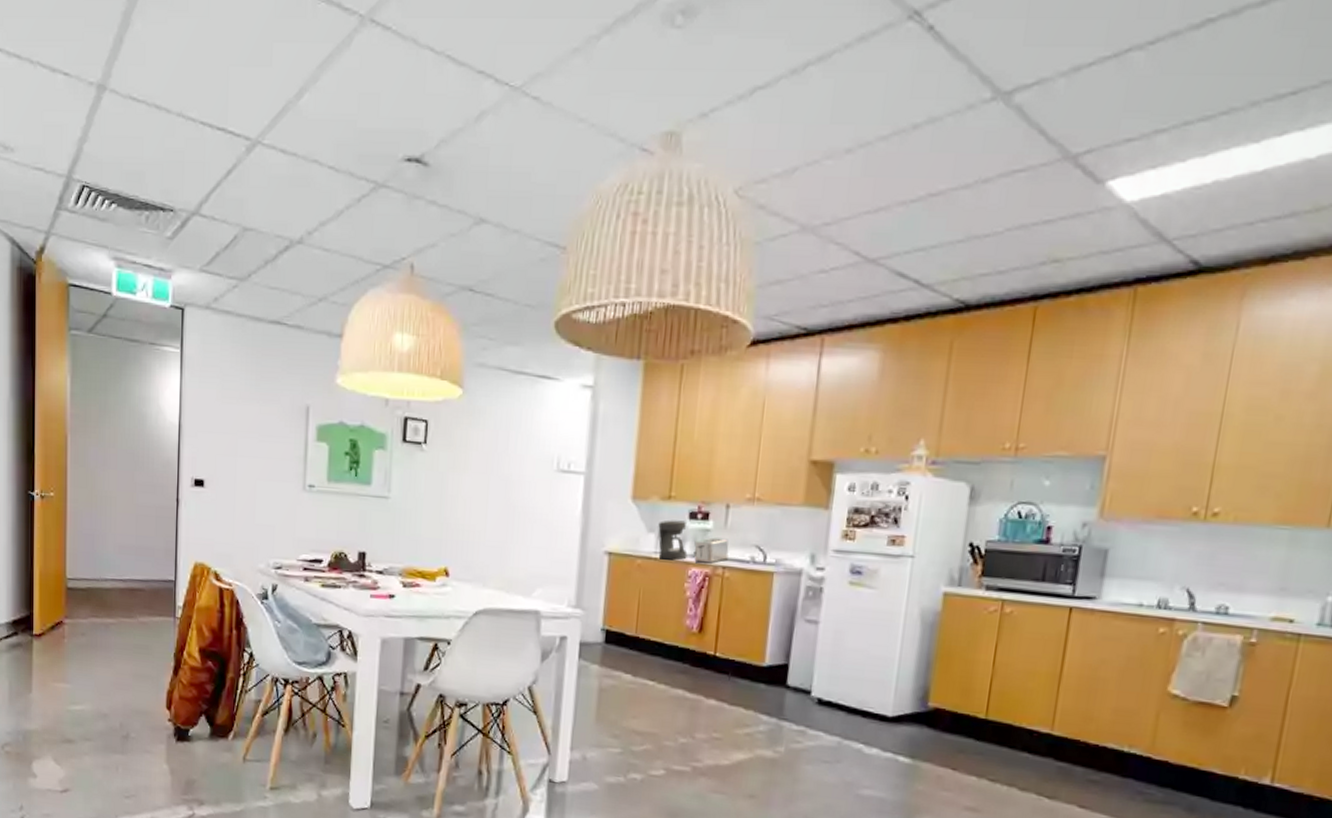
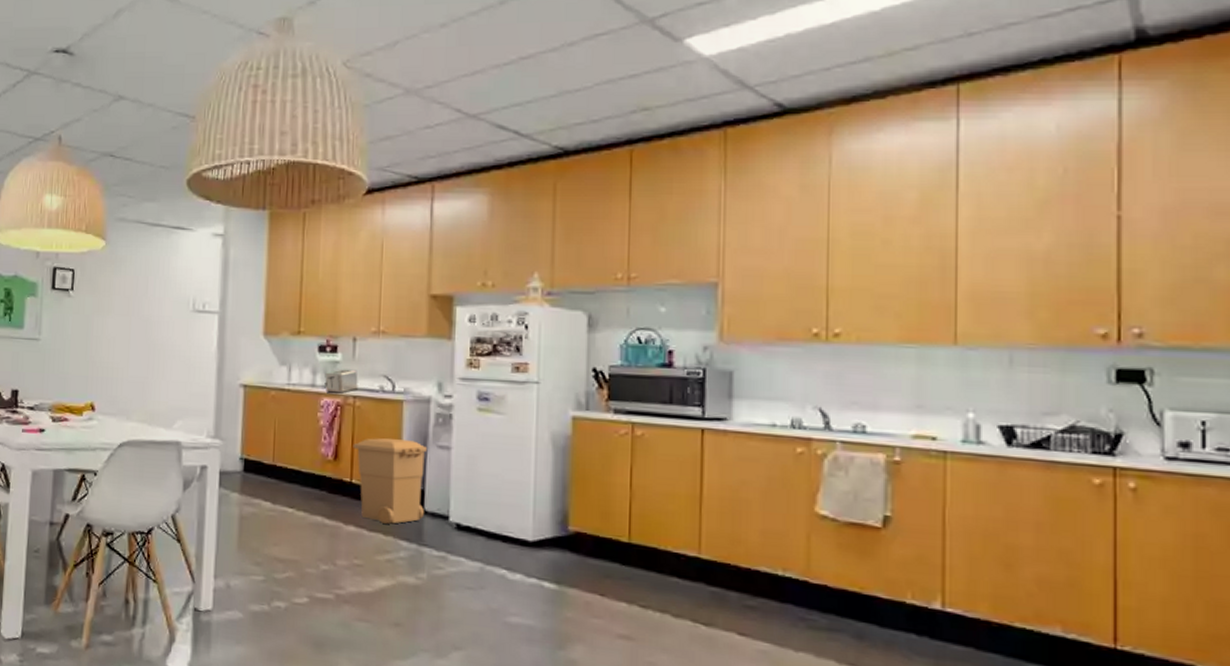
coffee maker: present [658,520,688,561] -> none [289,353,319,392]
recycling bin: none [719,610,795,699] -> present [353,437,428,525]

